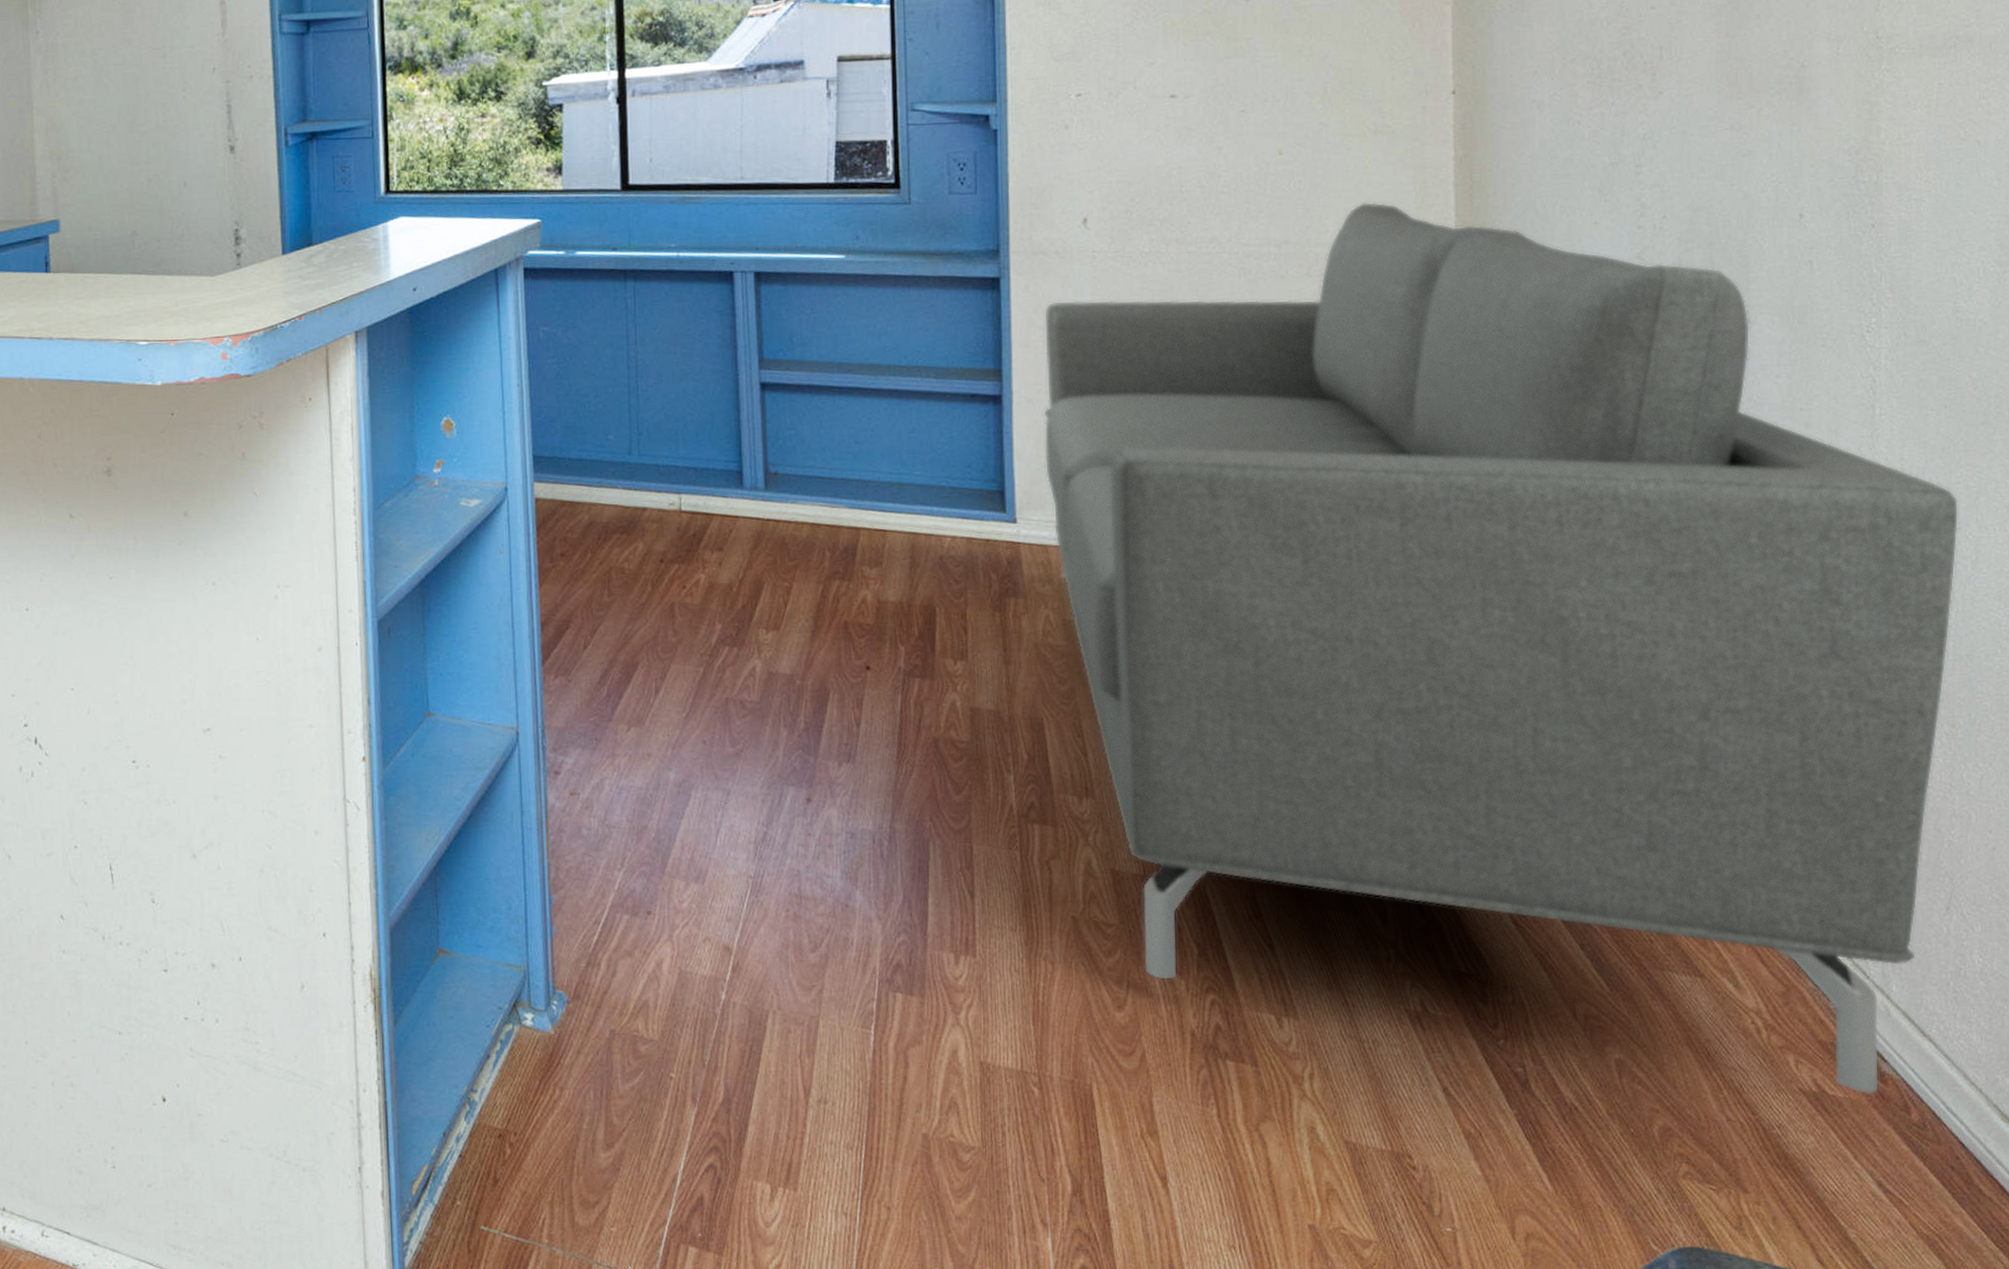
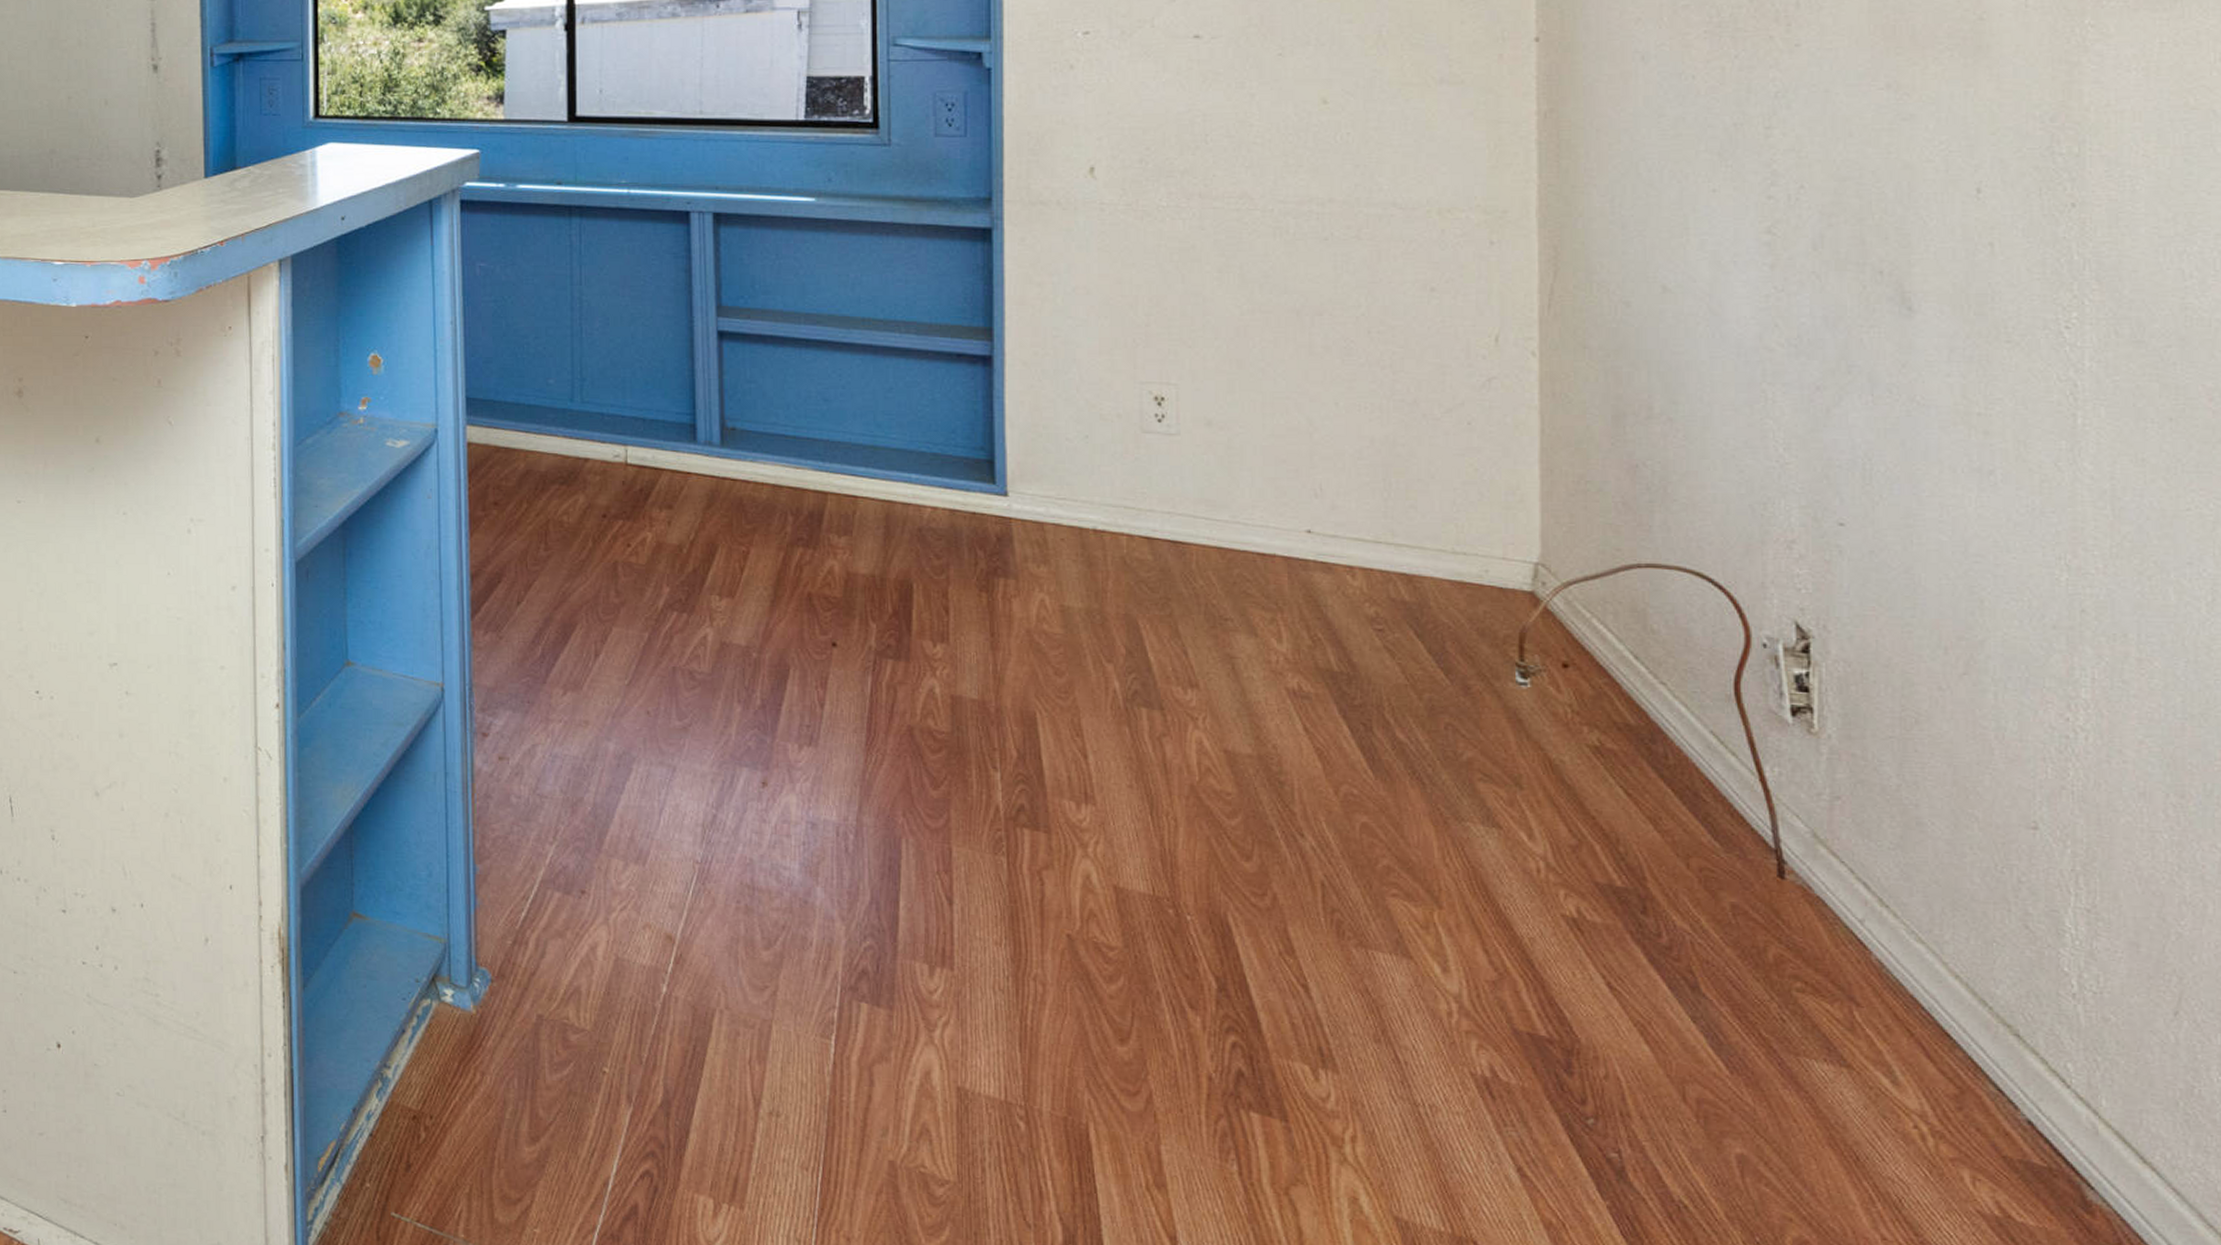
sofa: present [1043,201,1959,1095] -> none [1040,158,2190,1227]

